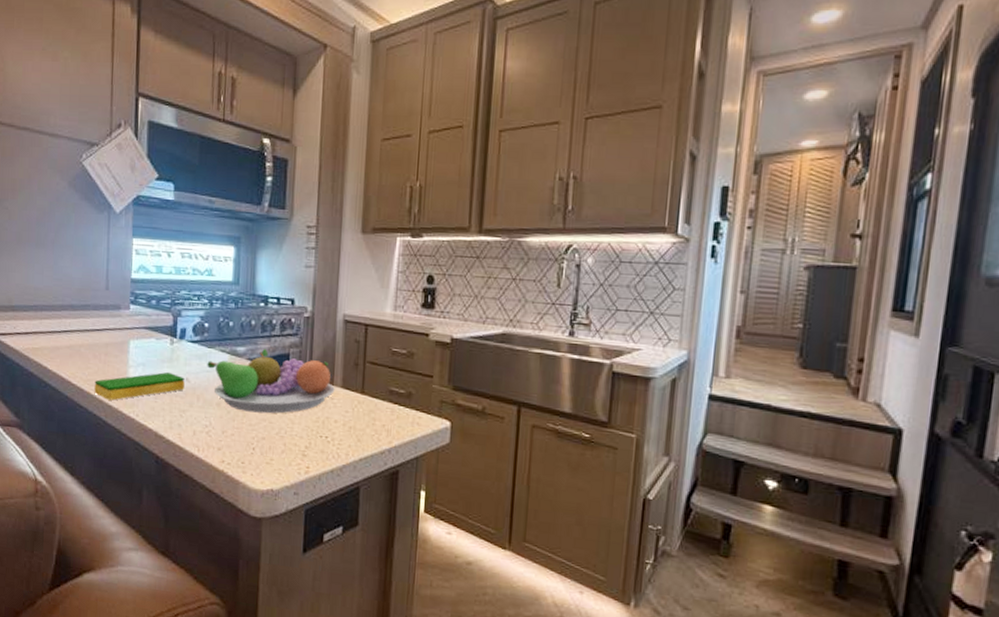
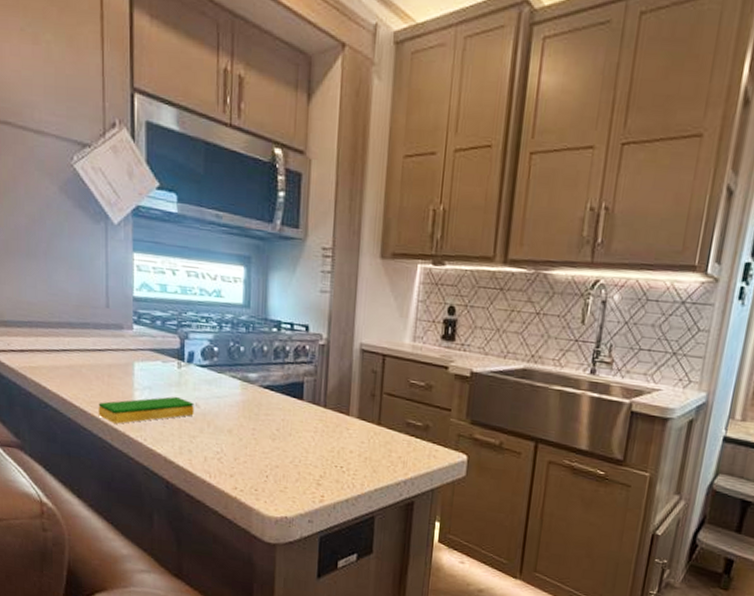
fruit bowl: present [207,349,335,414] -> none [217,376,351,442]

